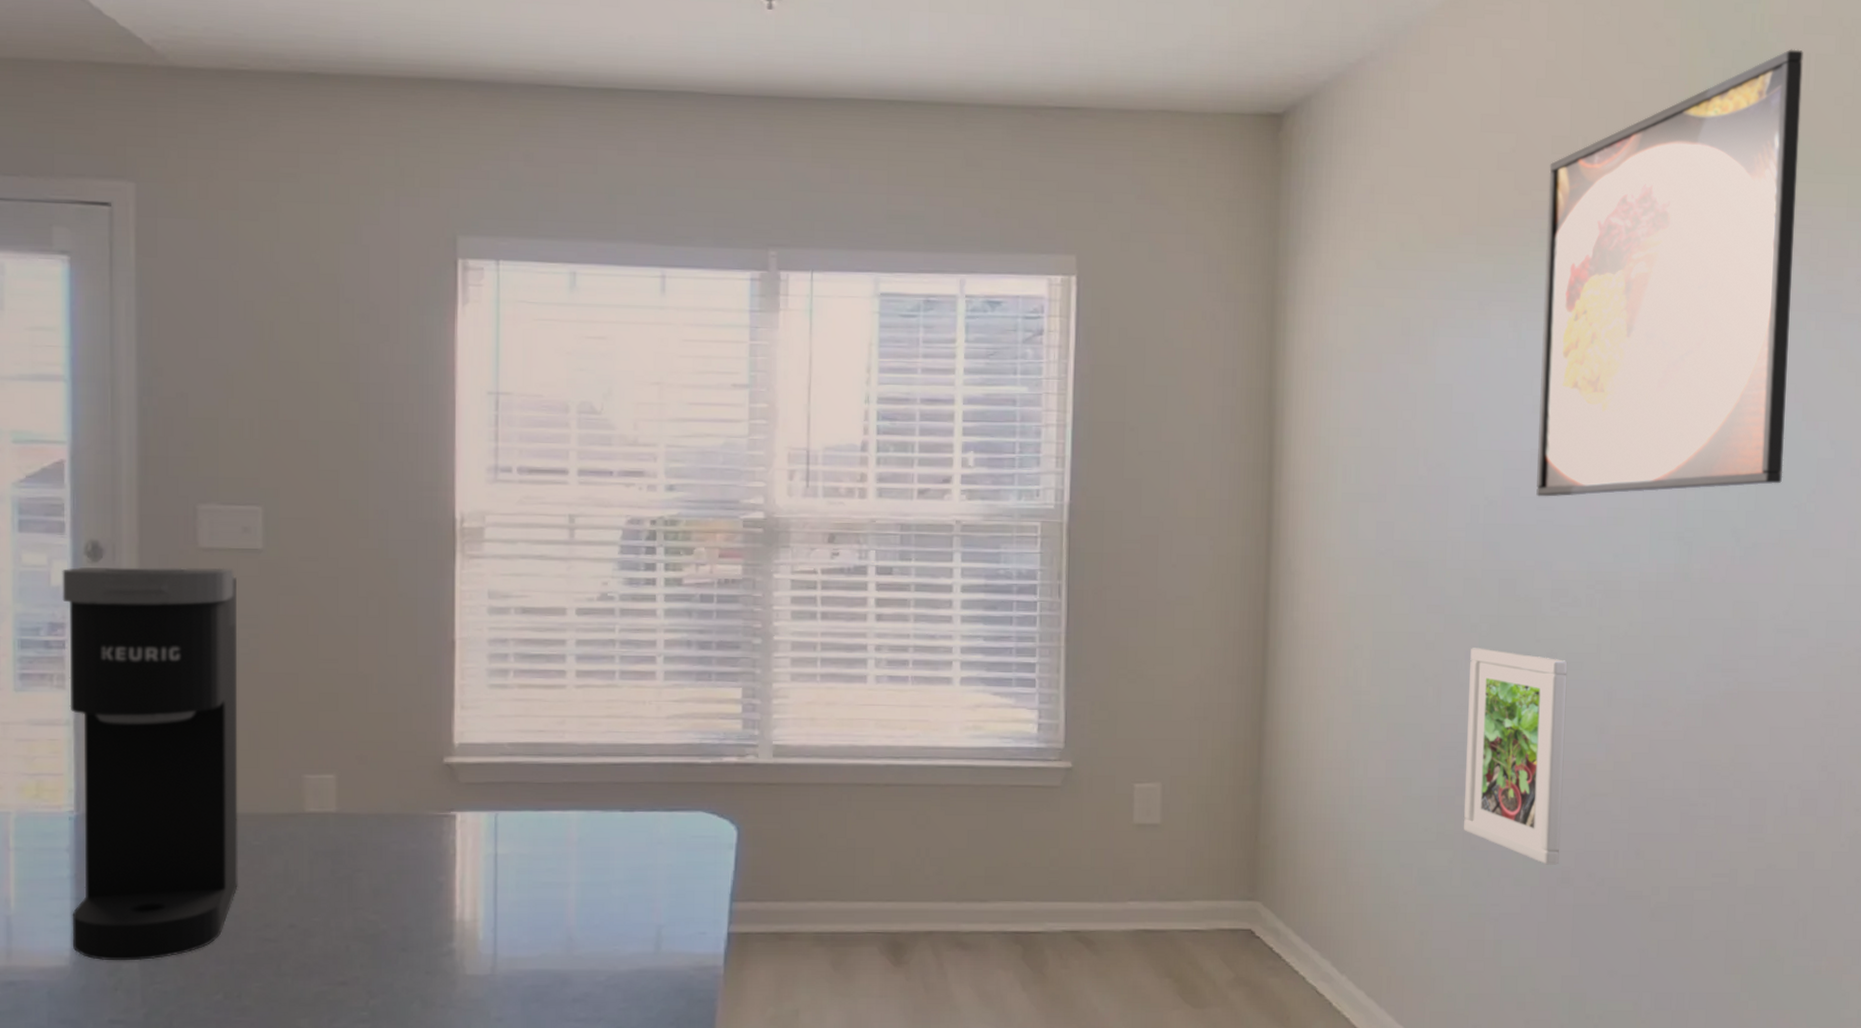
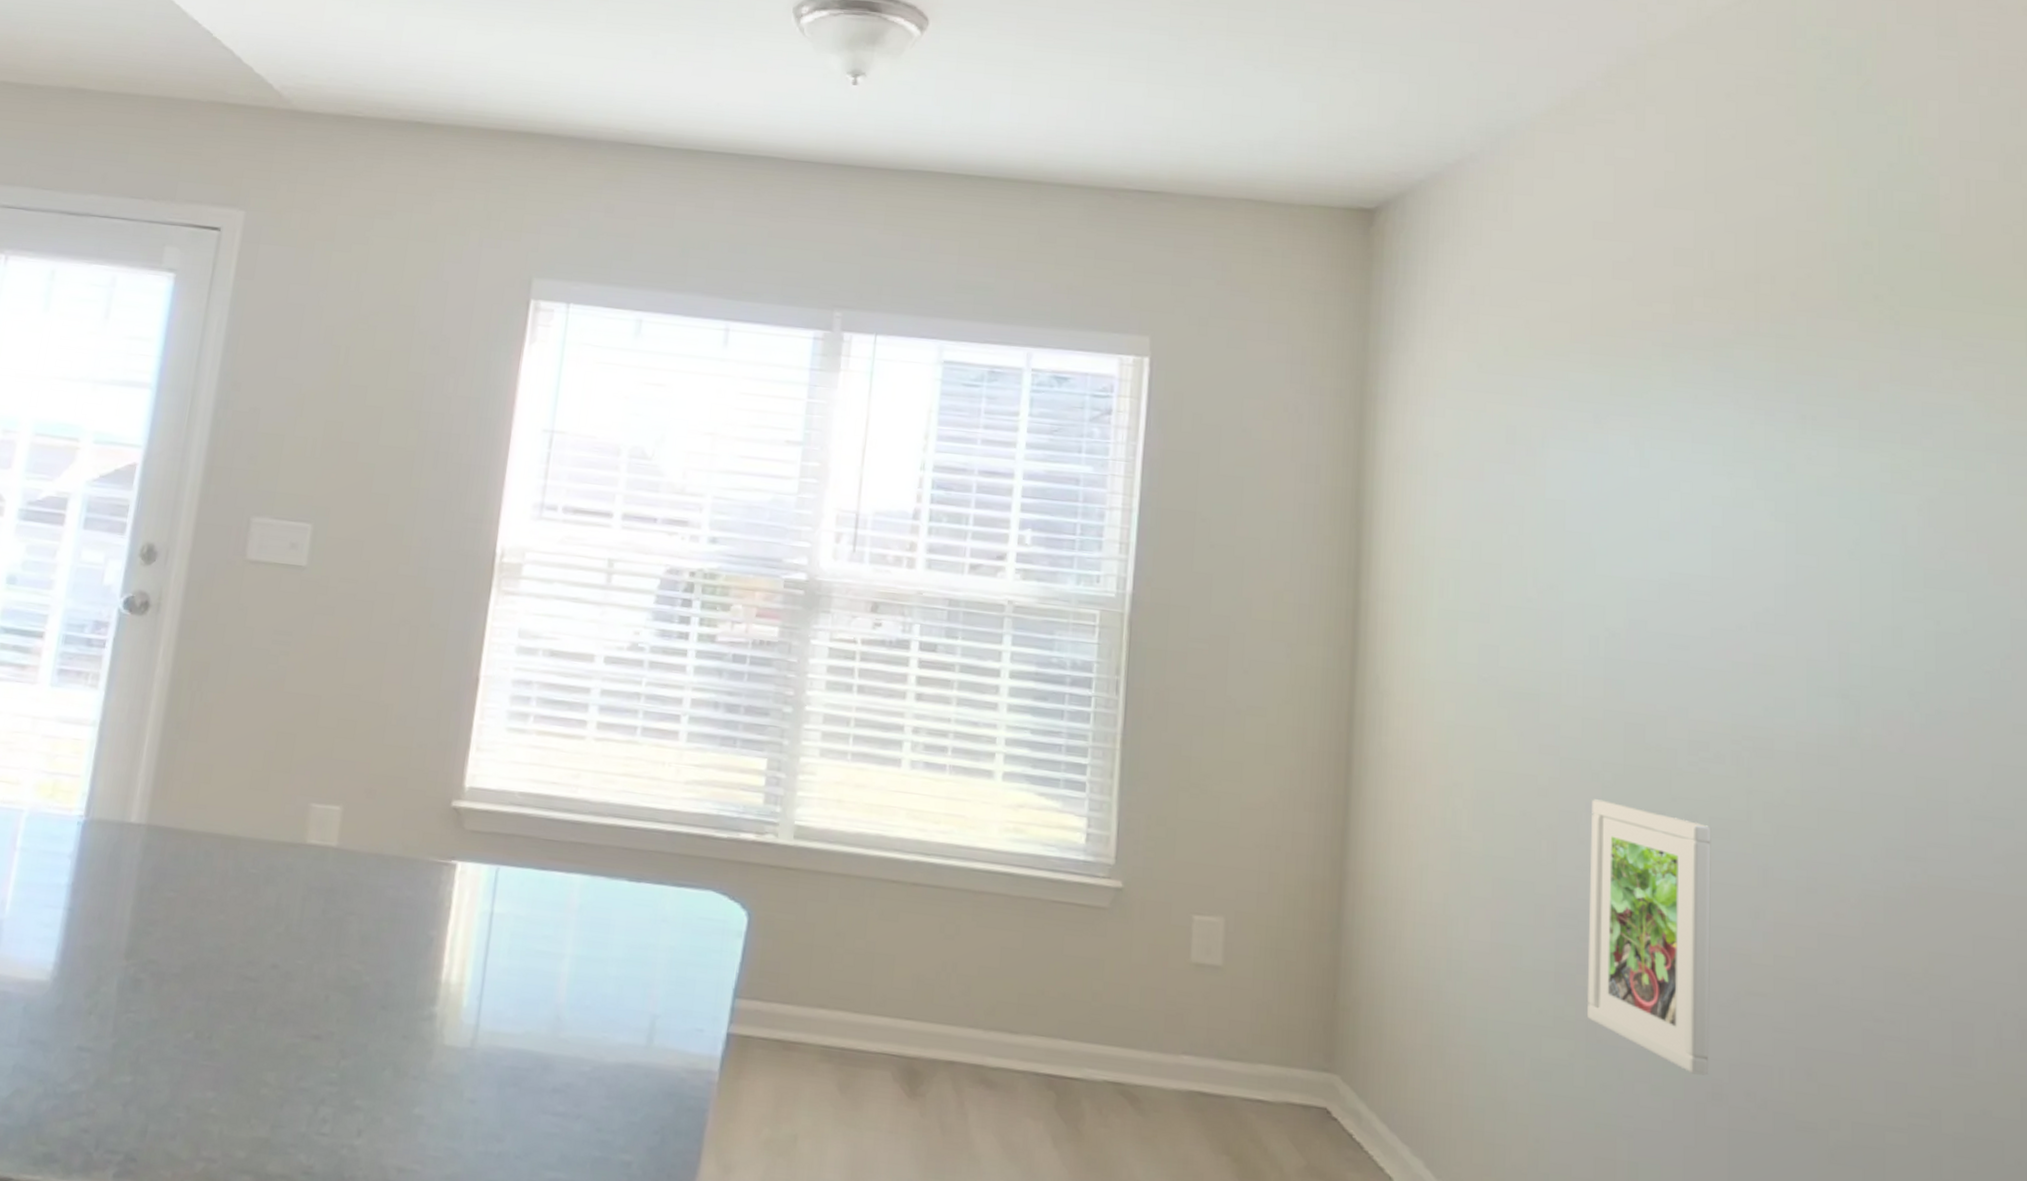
coffee maker: present [62,566,238,961] -> none [56,568,277,985]
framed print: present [1536,49,1803,497] -> none [1667,173,1969,644]

